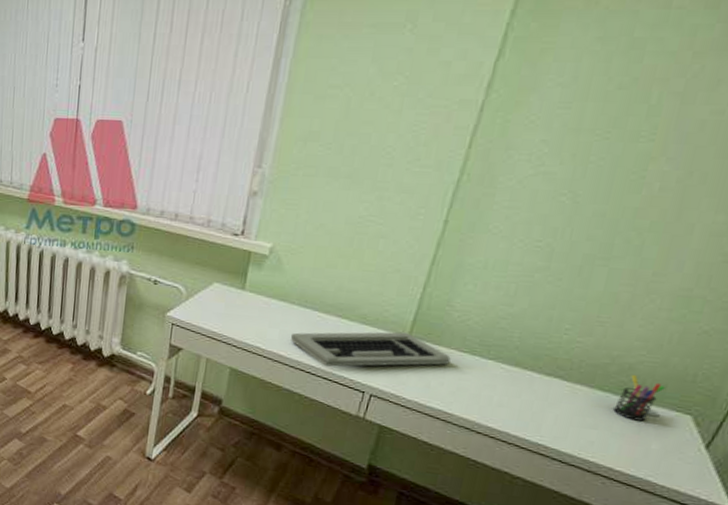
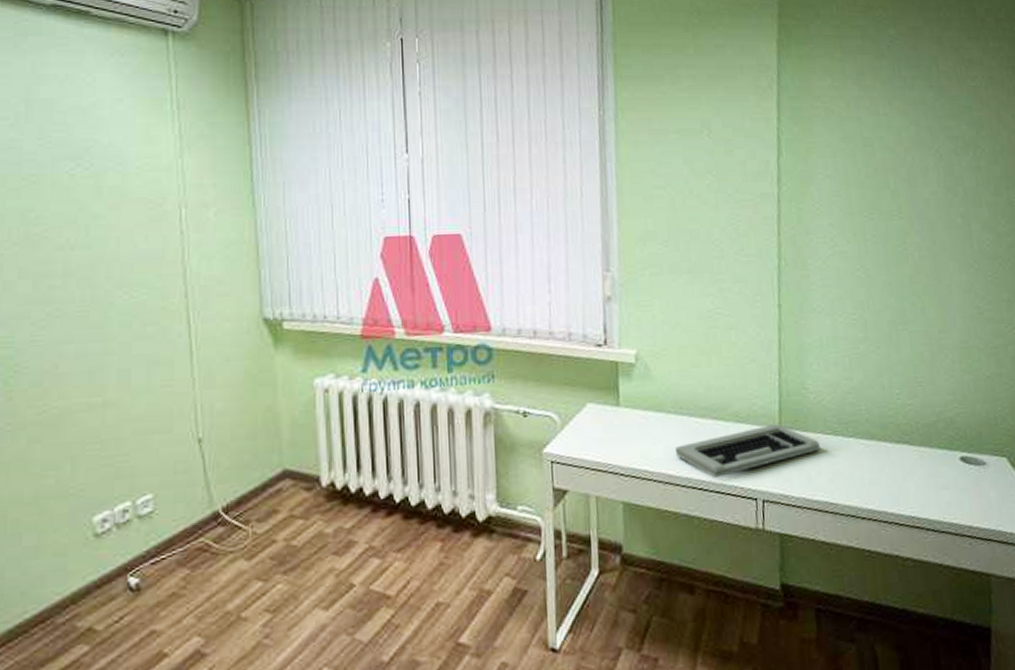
pen holder: present [613,374,666,422] -> none [953,427,981,473]

